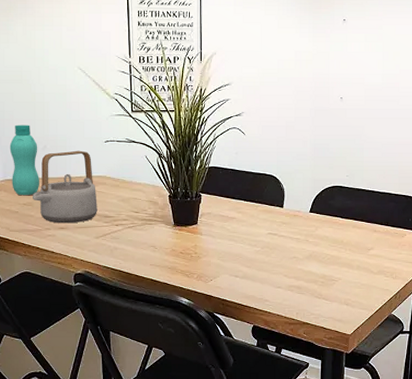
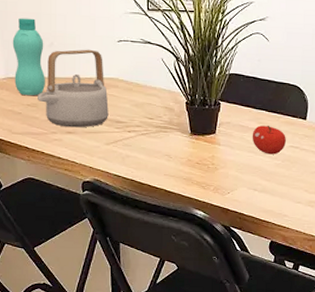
fruit: none [232,215,264,242] -> present [252,125,286,155]

